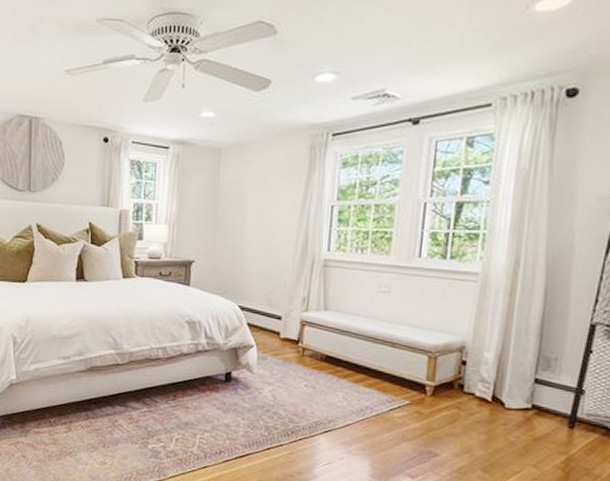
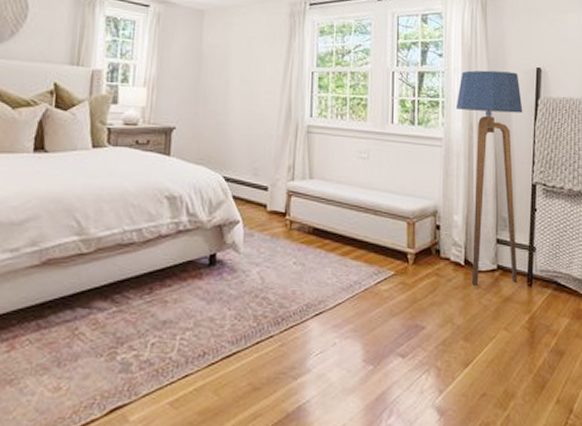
floor lamp: none [497,197,592,424] -> present [455,70,523,285]

